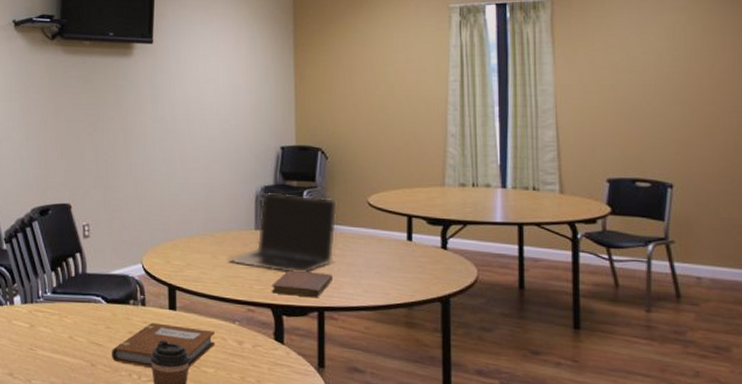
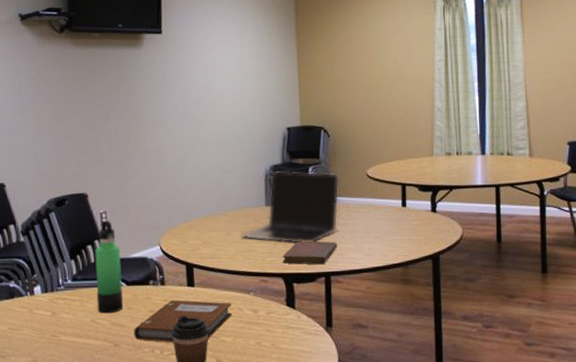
thermos bottle: none [75,233,102,331] -> present [95,220,124,314]

